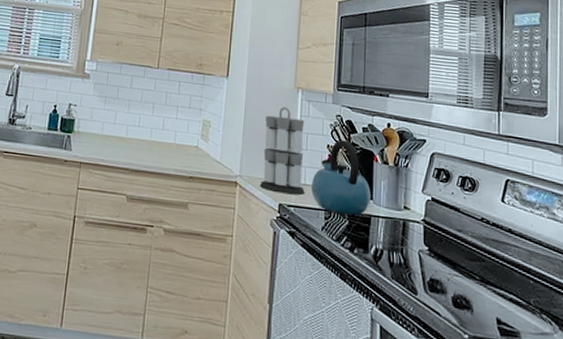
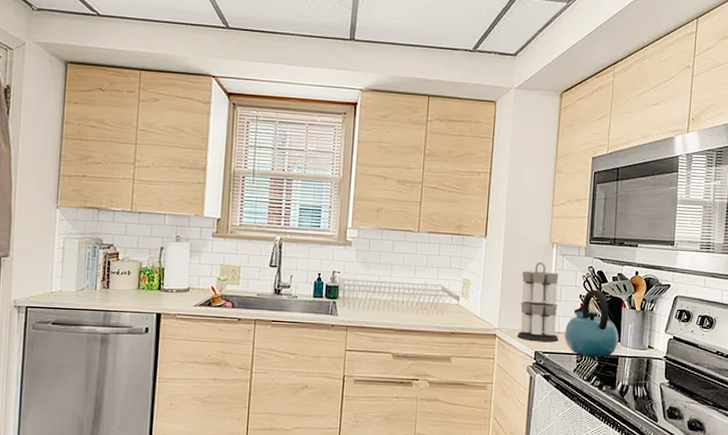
dish rack: none [73,111,200,157] -> present [337,278,461,315]

